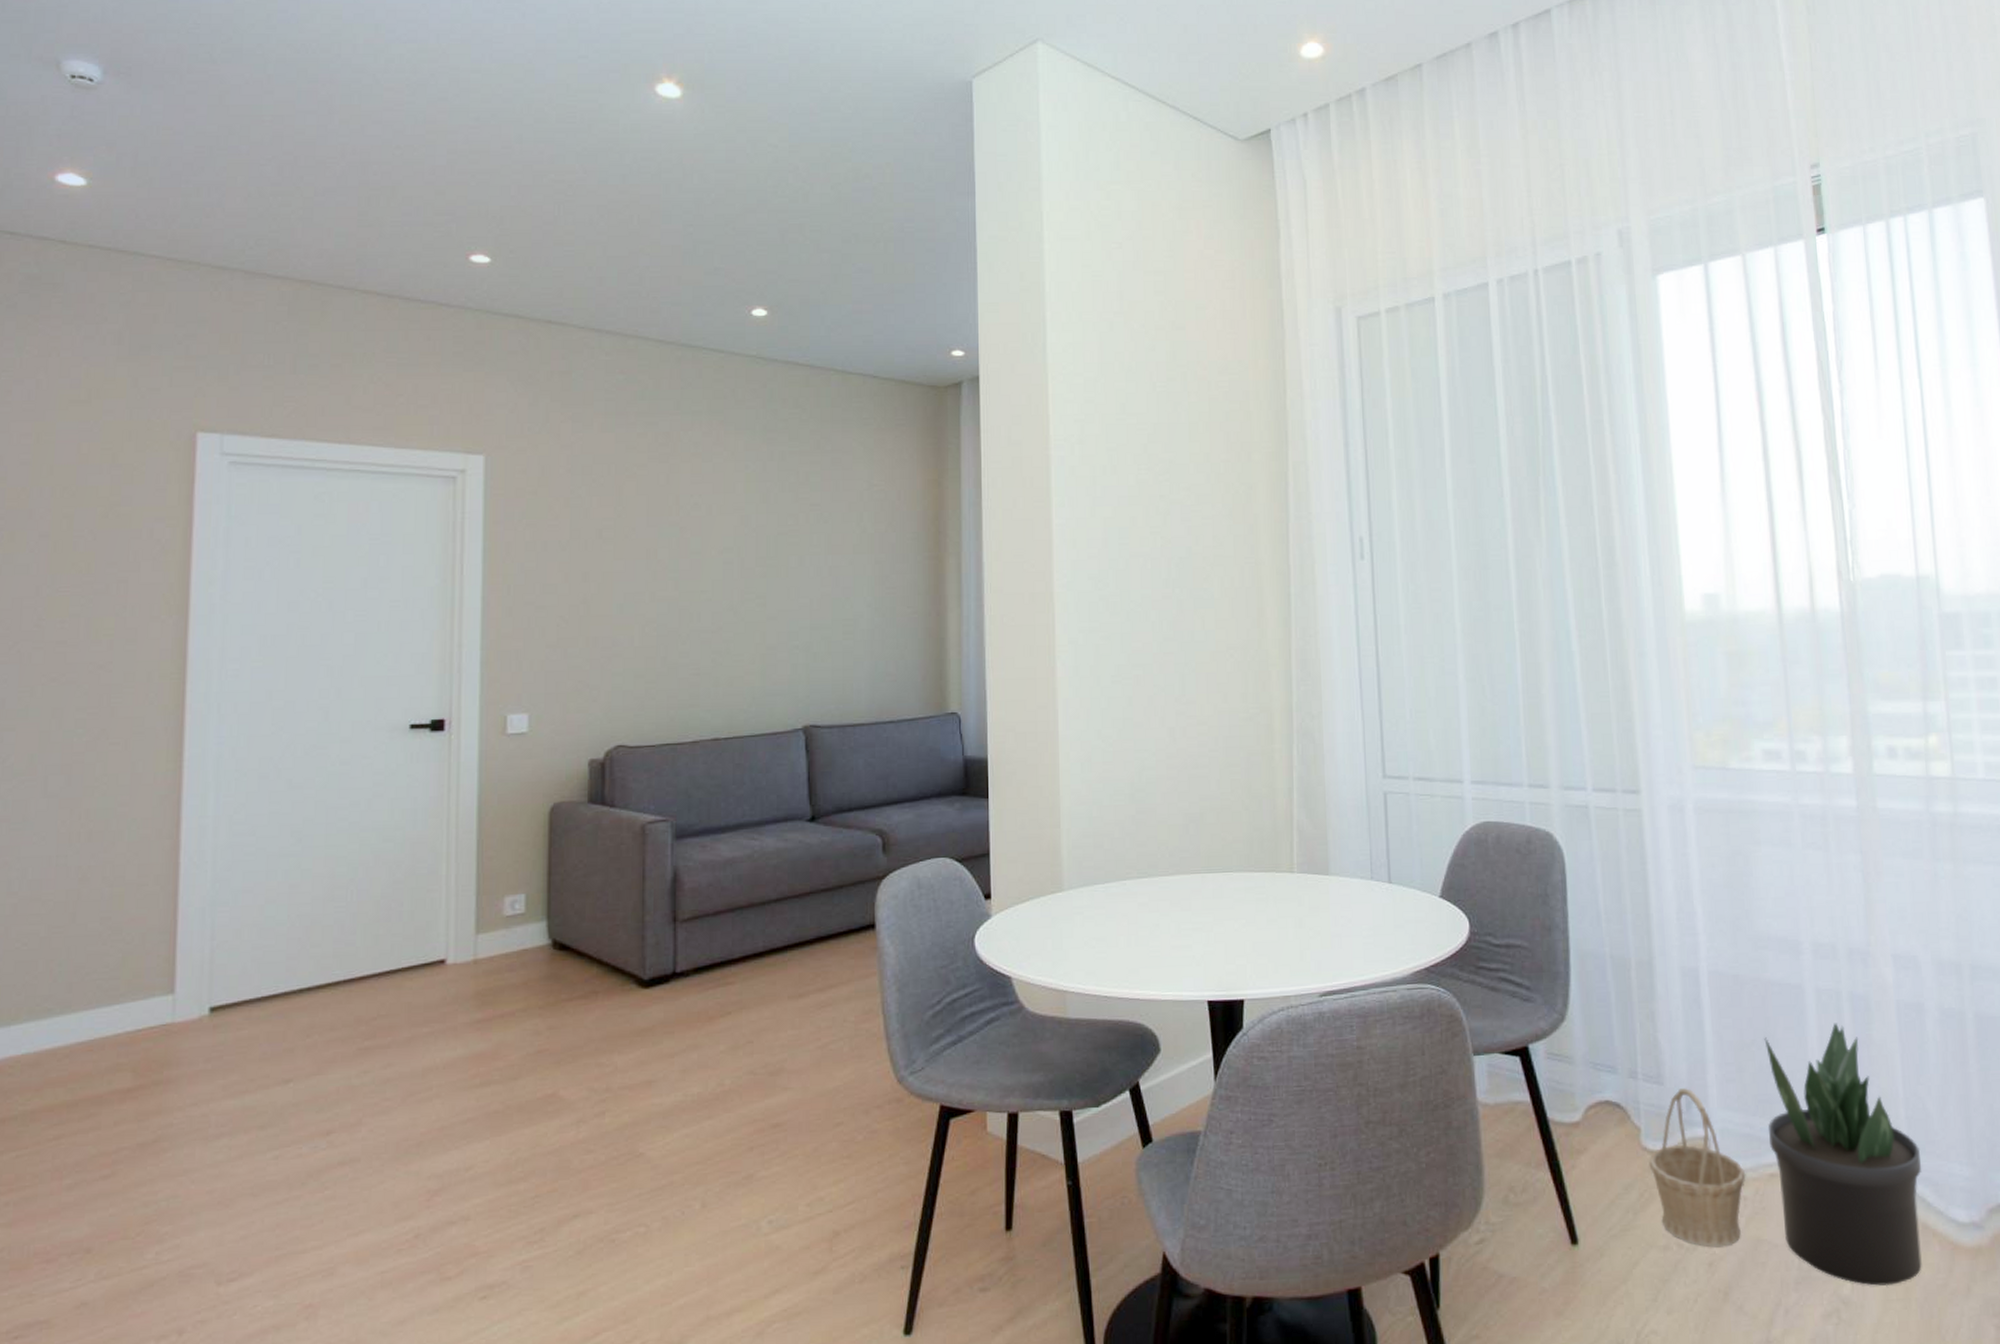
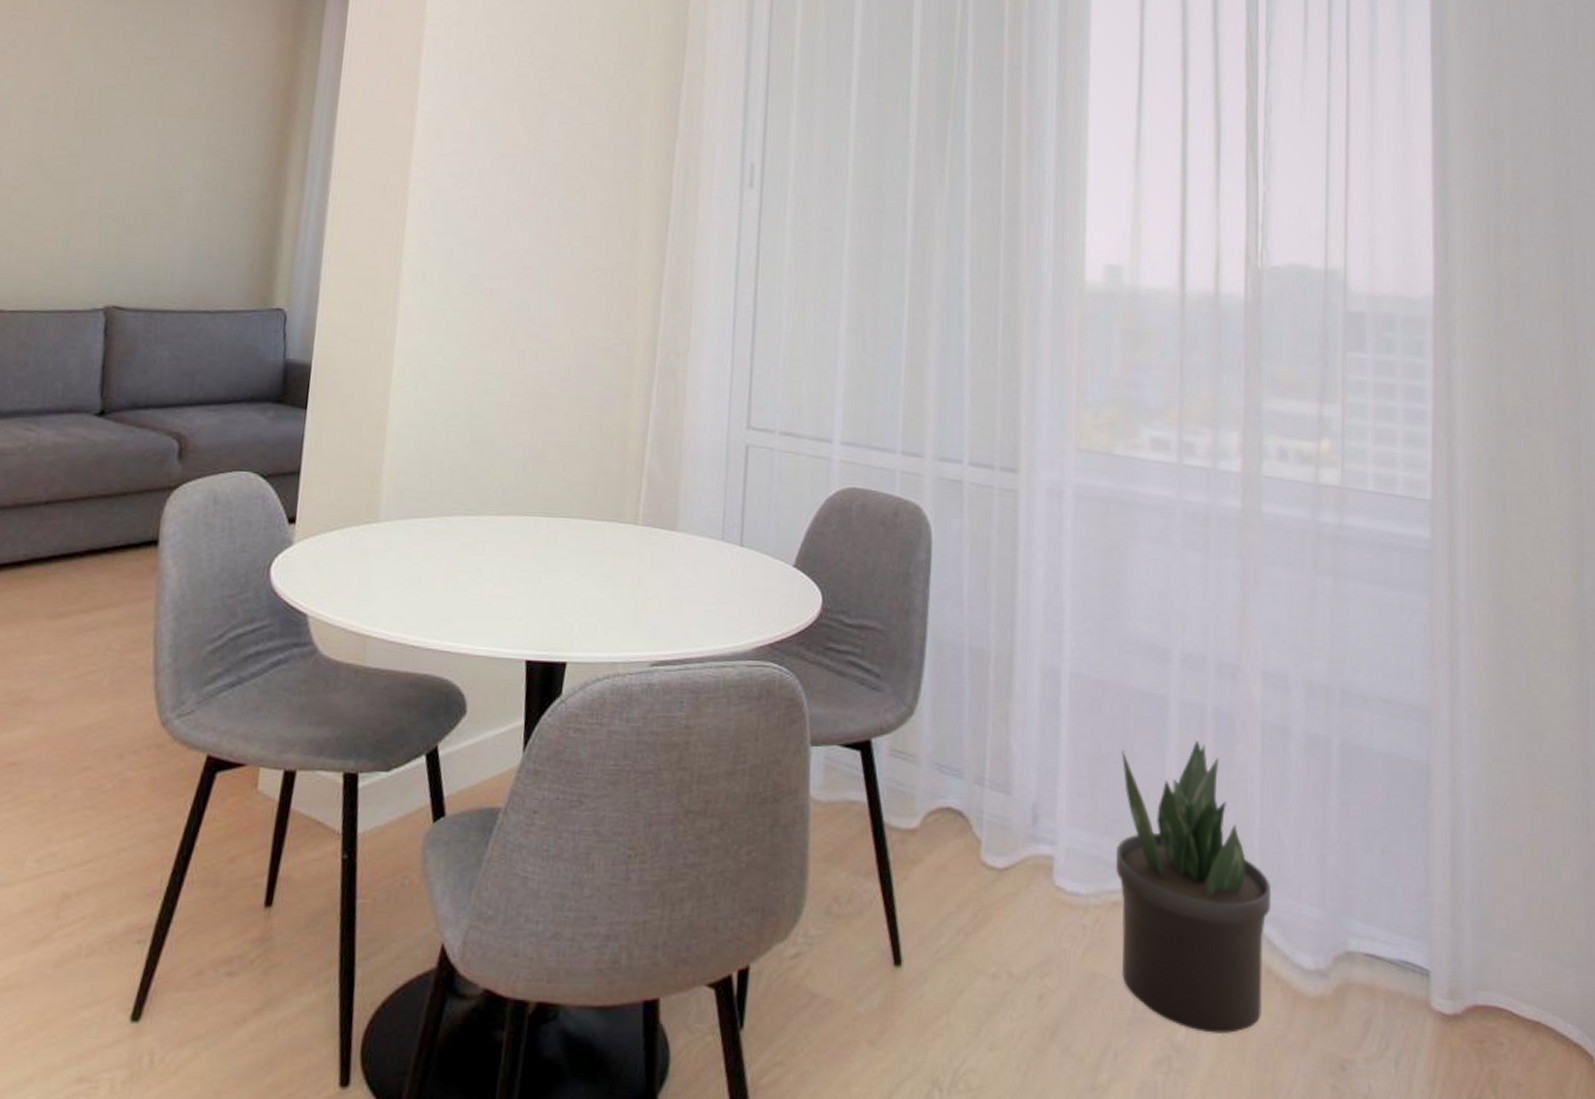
basket: present [1649,1088,1746,1248] -> none [986,800,1088,979]

